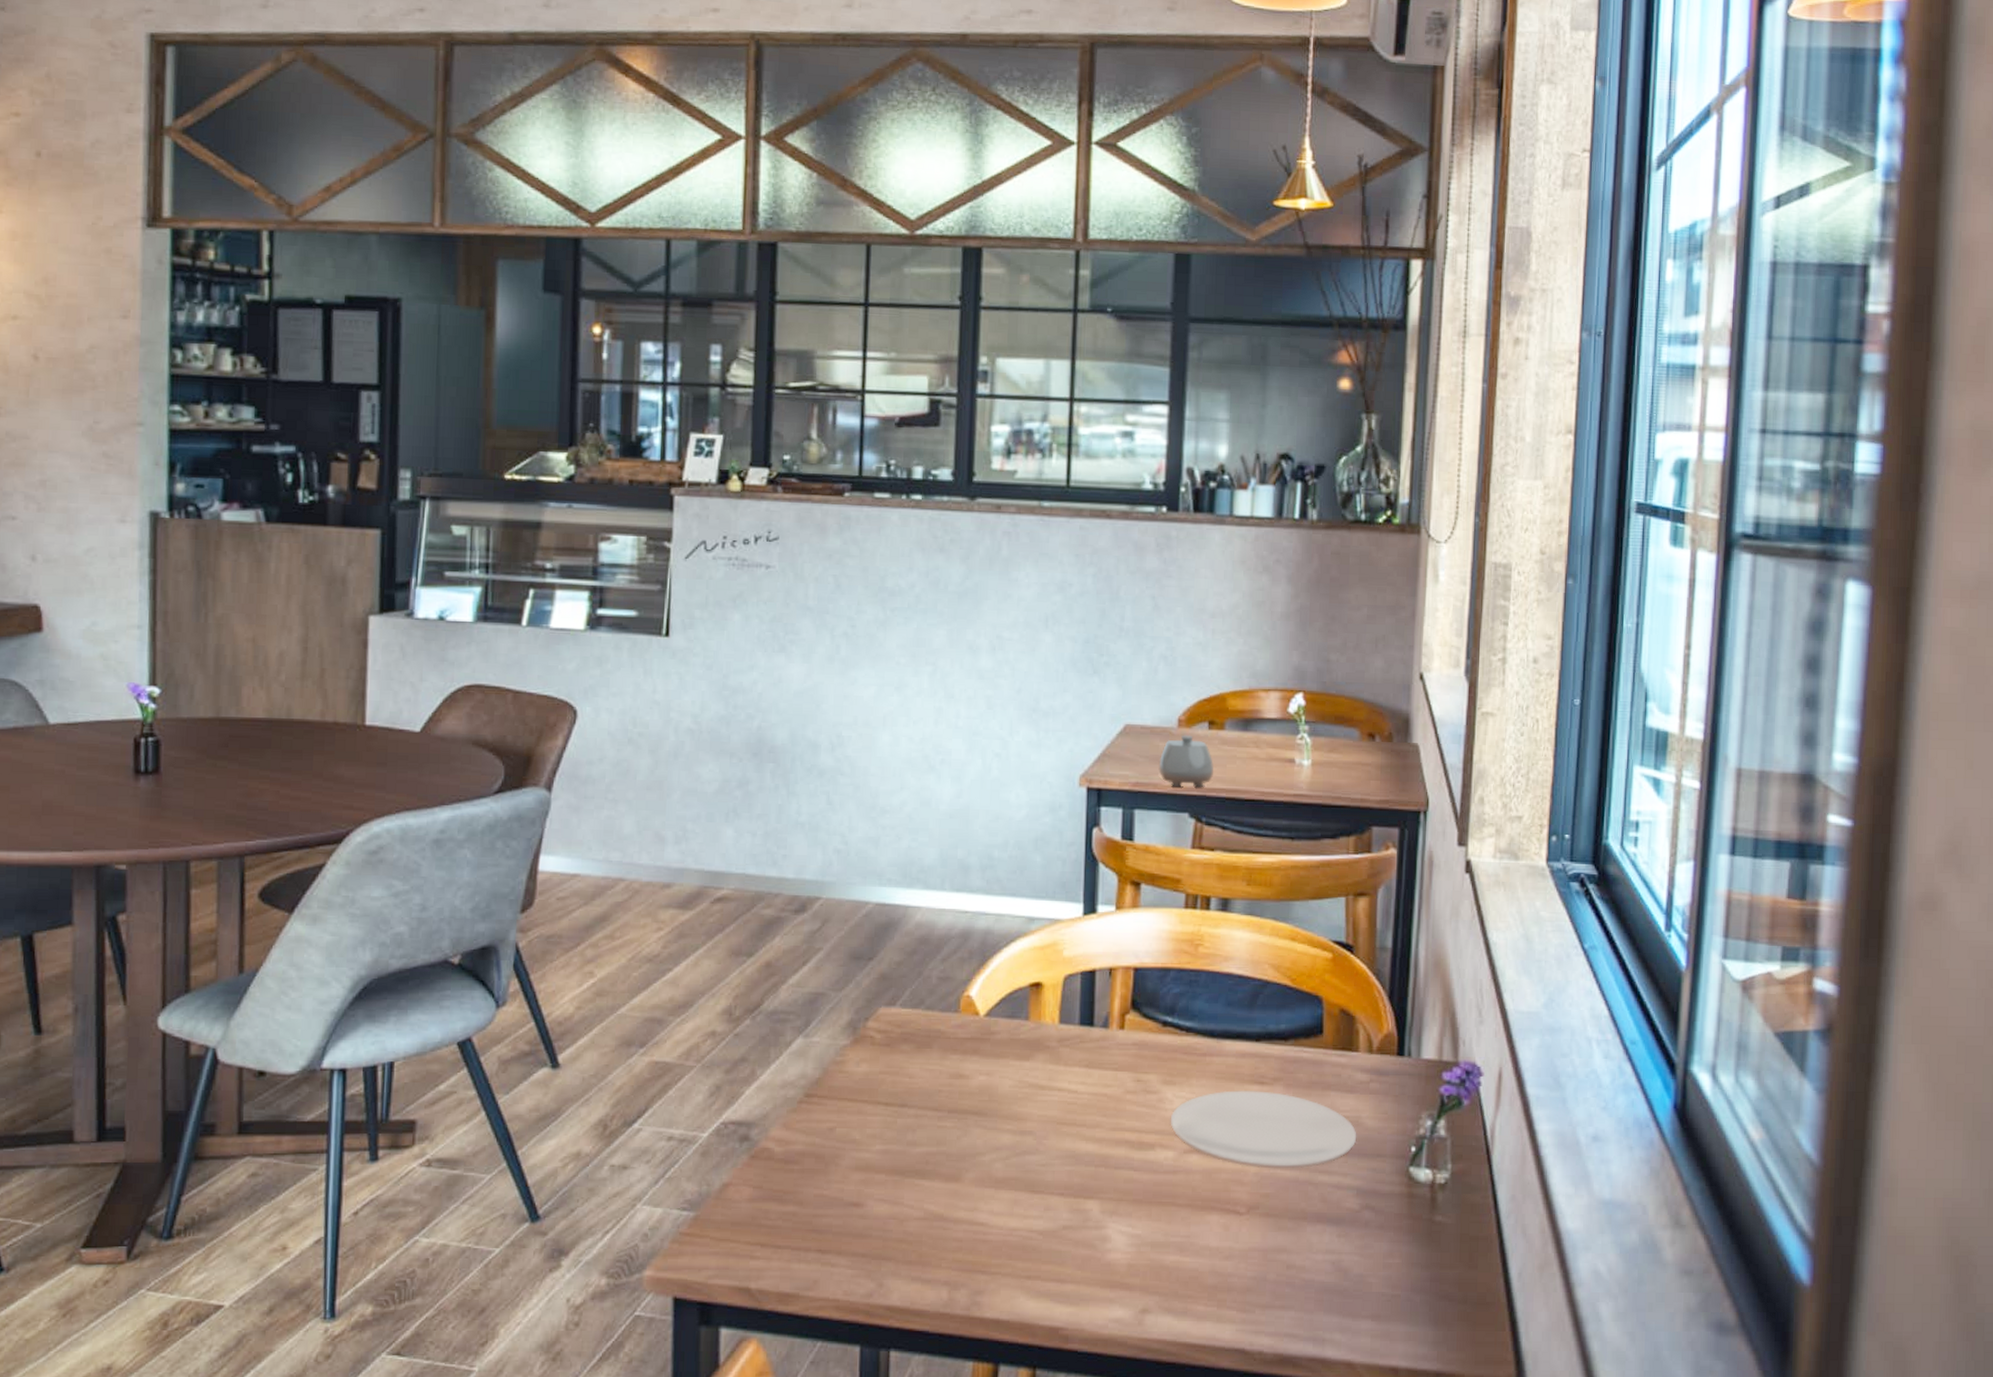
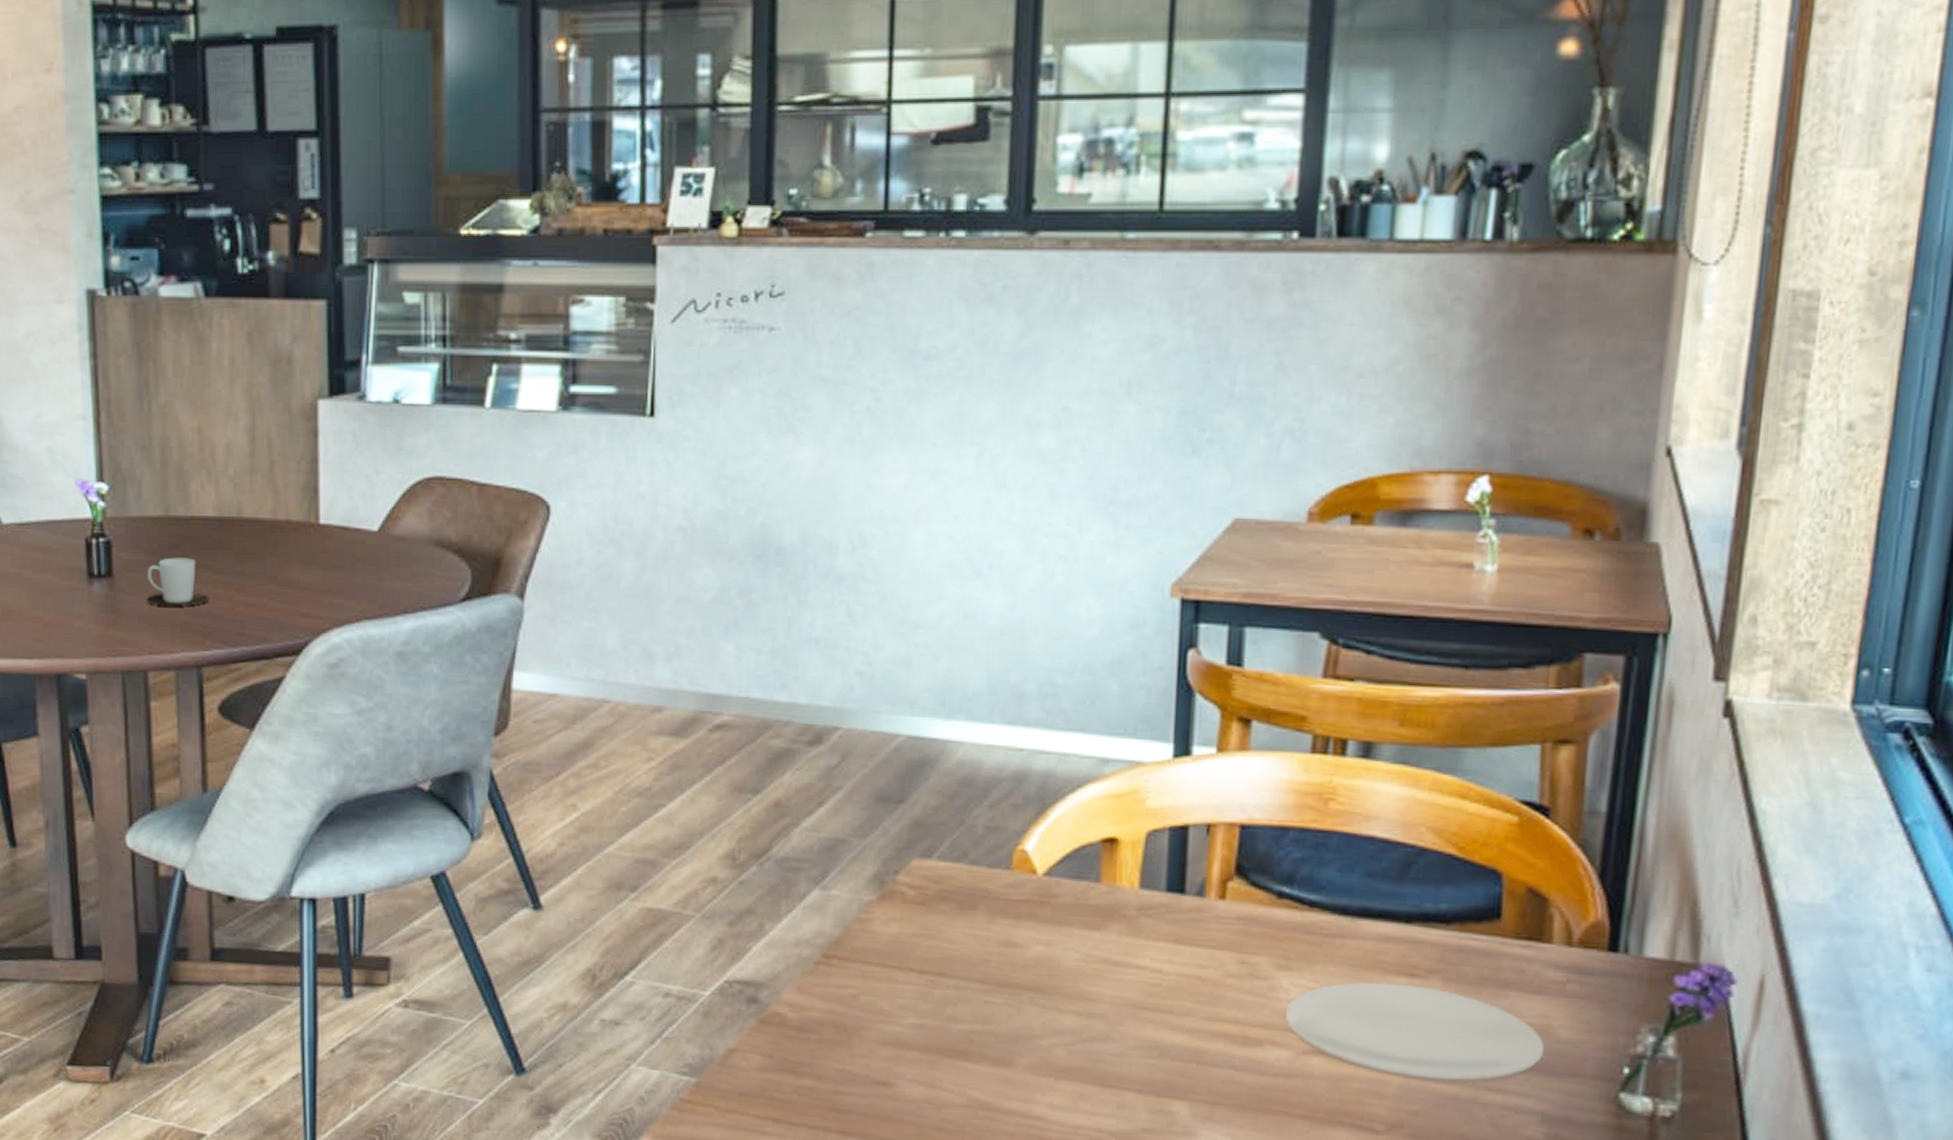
cup: none [193,755,256,801] -> present [147,557,210,607]
sugar bowl: present [1158,735,1214,788] -> none [1279,531,1357,601]

